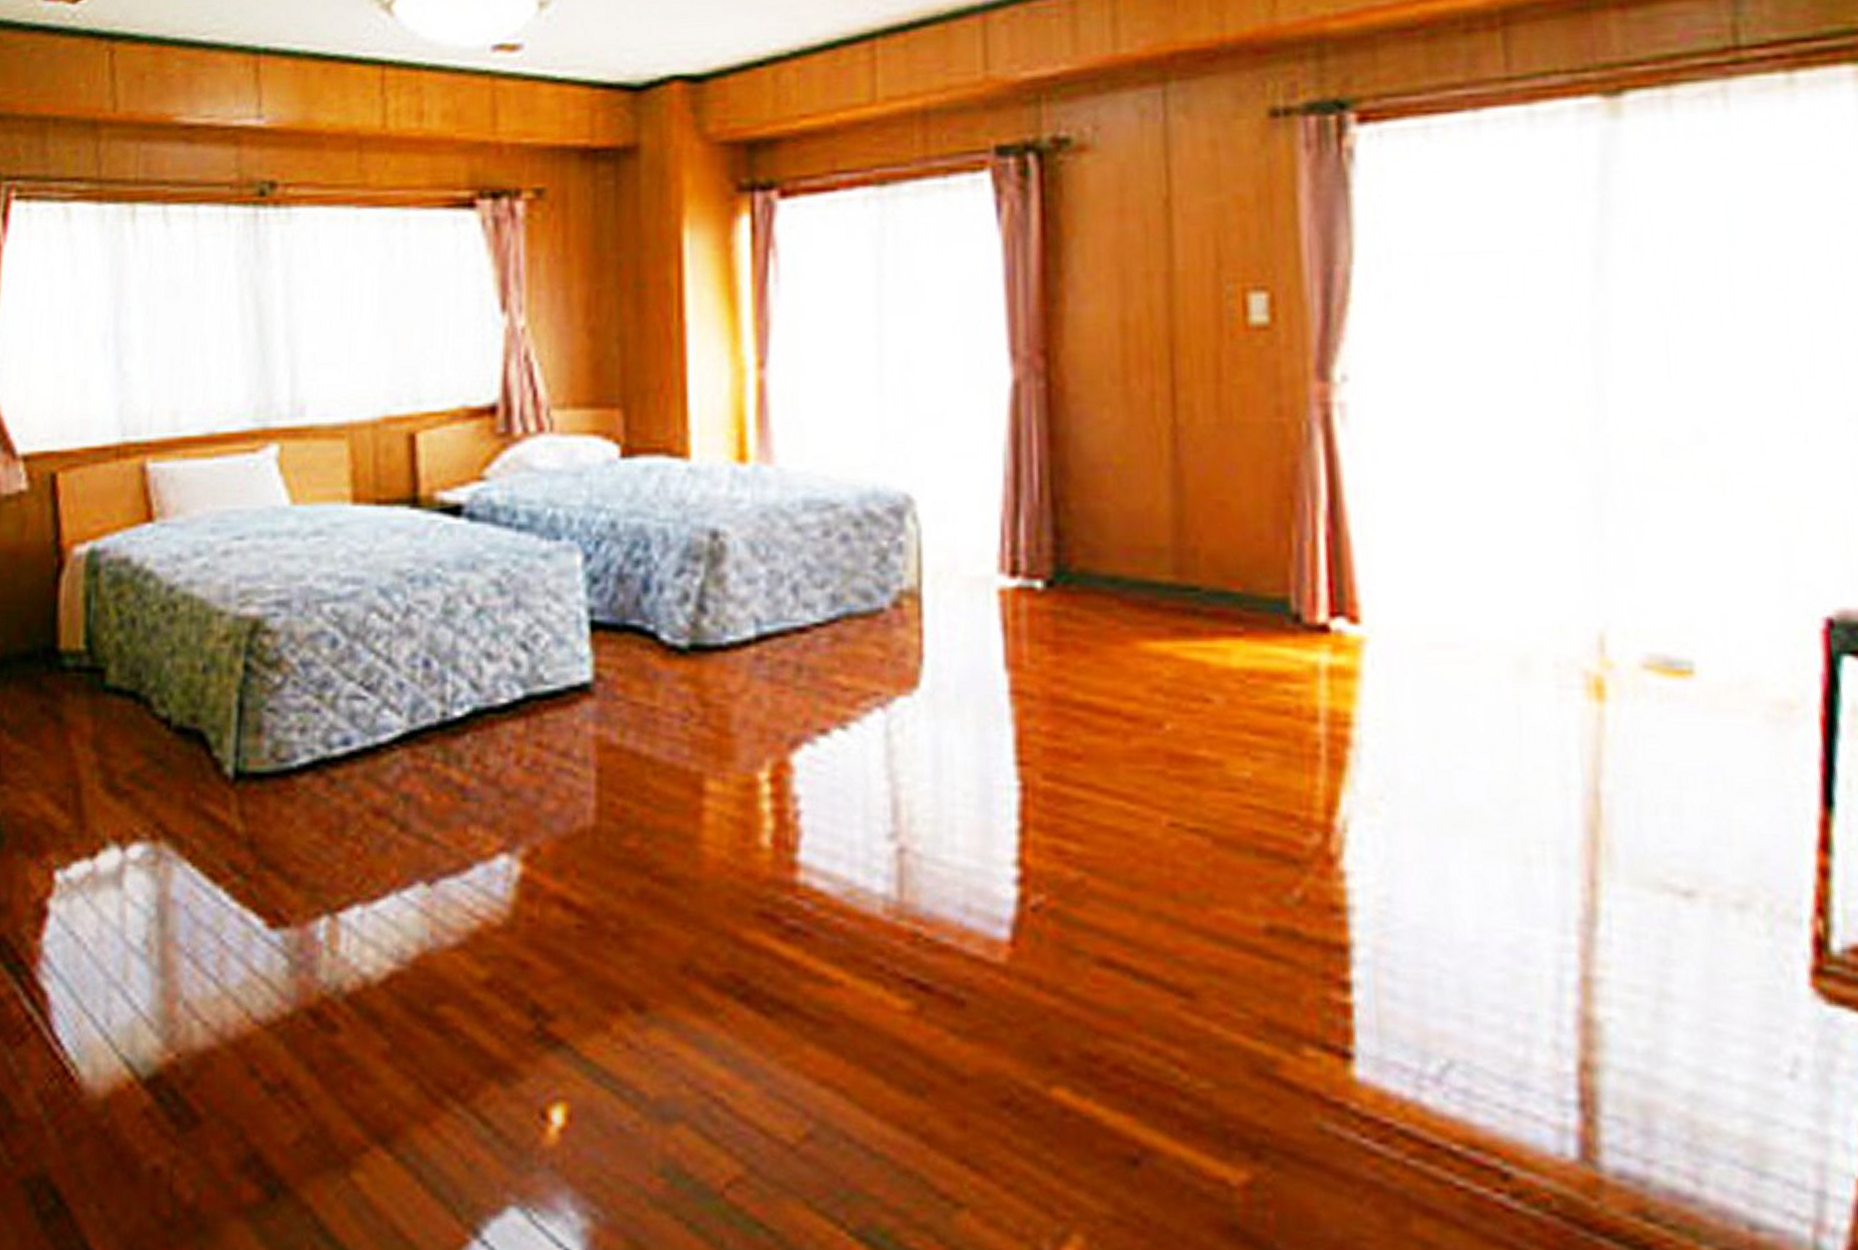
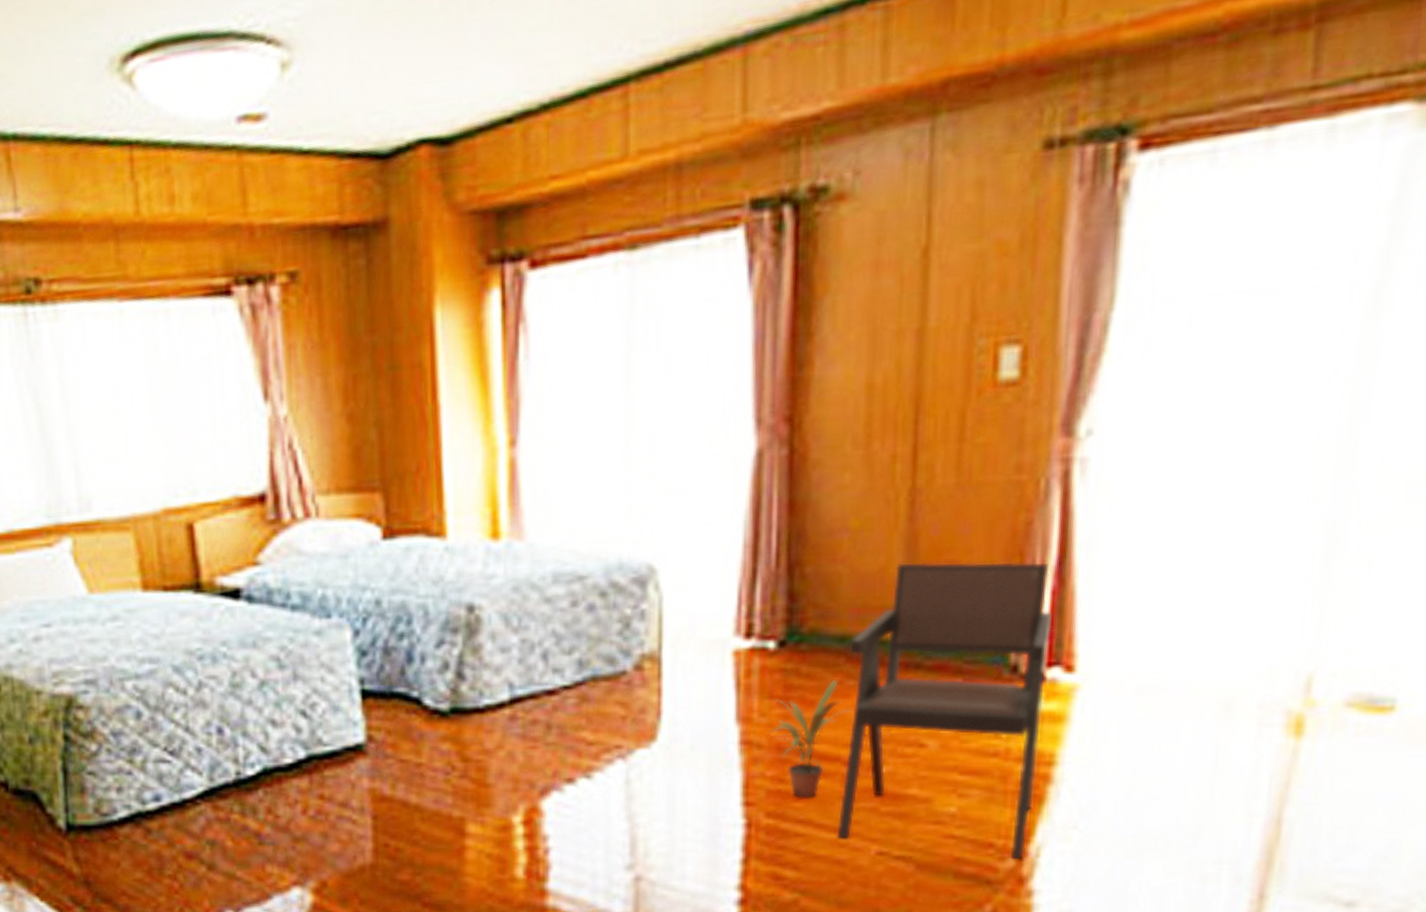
potted plant: none [1043,625,1131,758] -> present [771,680,854,798]
armchair: none [1122,502,1333,835] -> present [836,562,1053,860]

